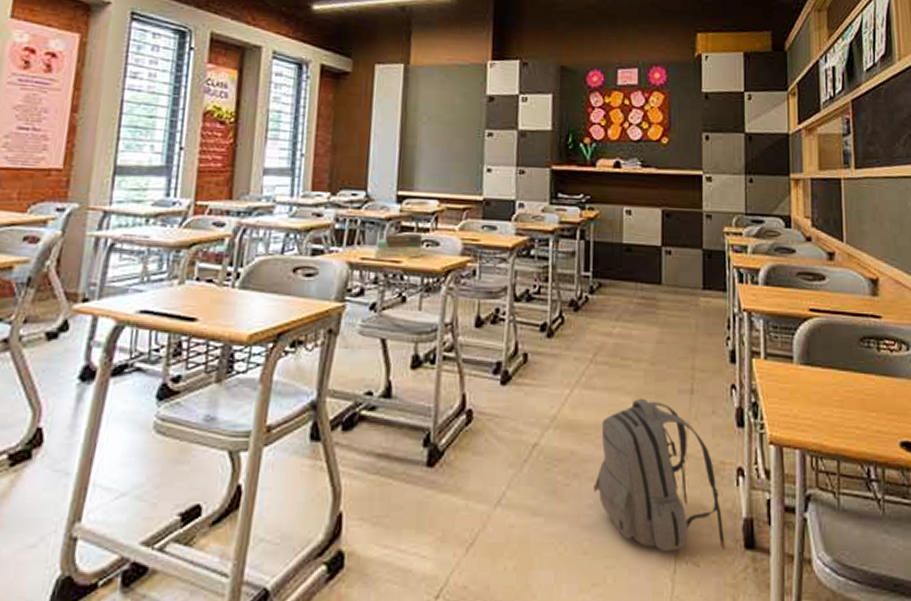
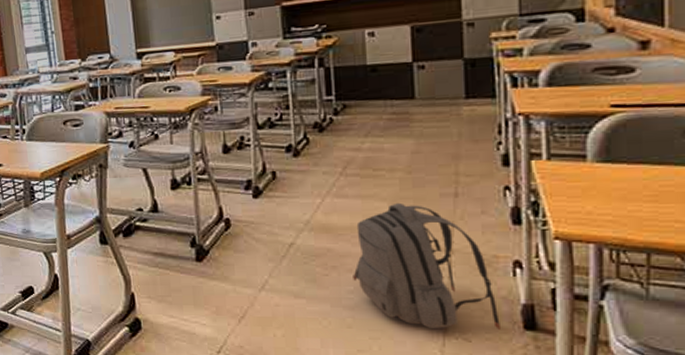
books: present [375,233,423,259] -> none [125,81,166,106]

